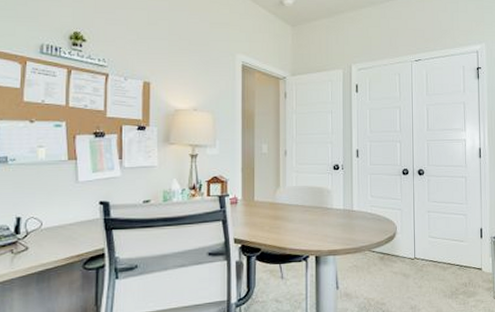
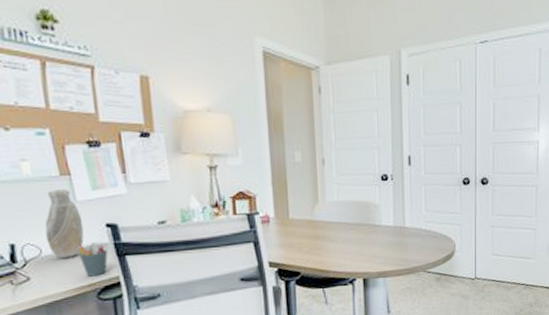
vase: none [48,172,81,230] -> present [44,189,85,258]
pen holder: none [72,218,97,248] -> present [77,242,108,277]

